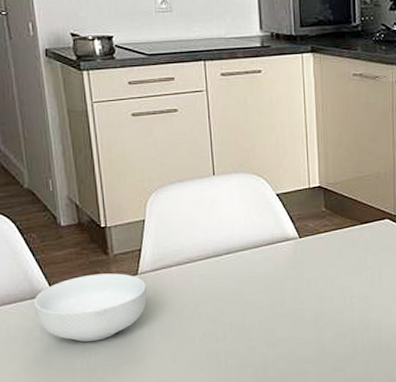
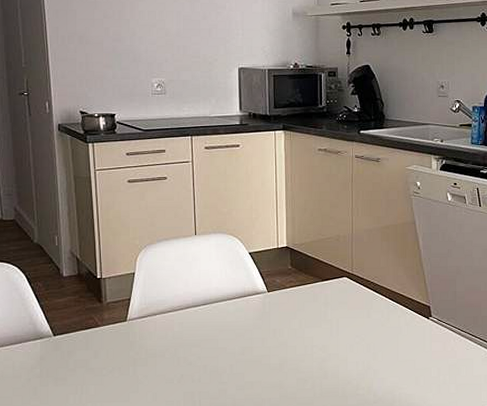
cereal bowl: present [34,273,147,342] -> none [36,319,133,379]

